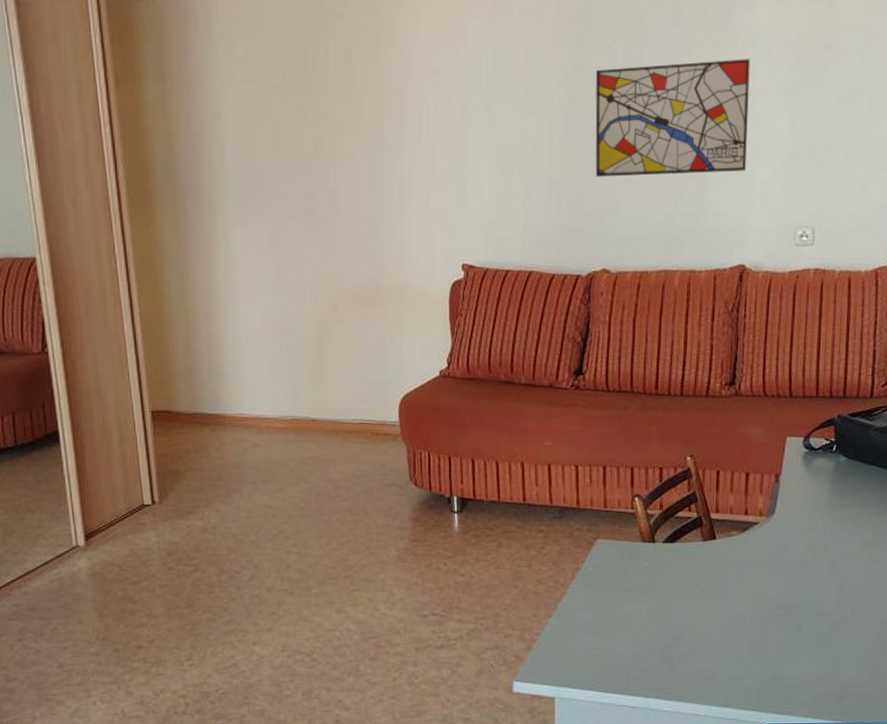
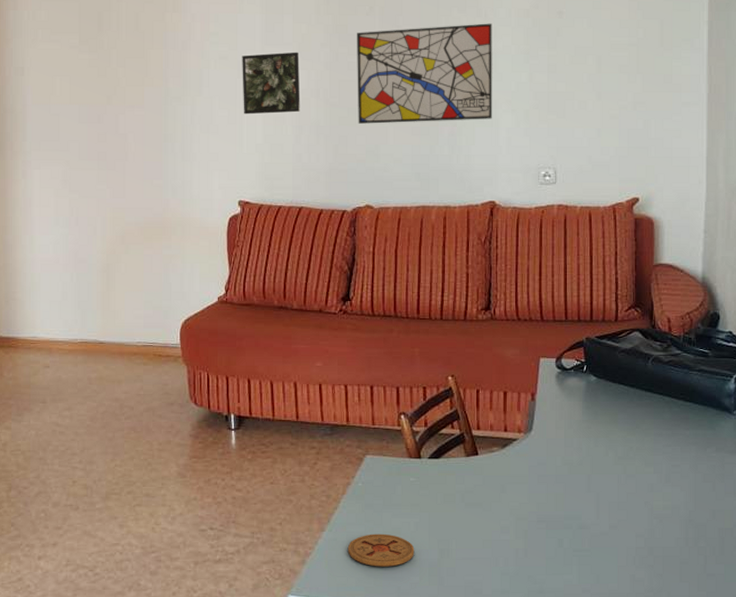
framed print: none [466,93,532,166] -> present [242,52,301,115]
coaster: none [575,620,646,653] -> present [347,533,415,567]

